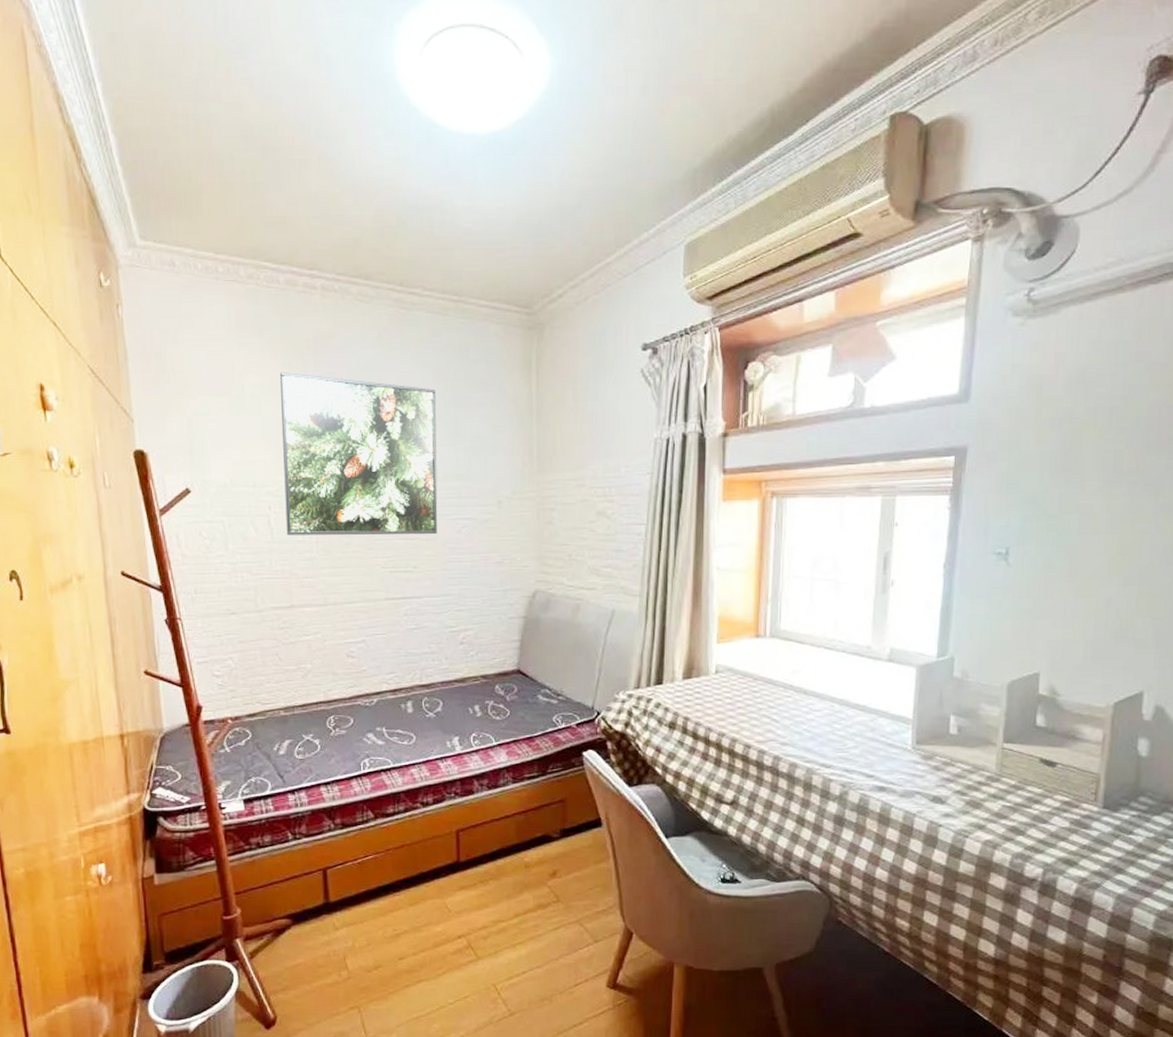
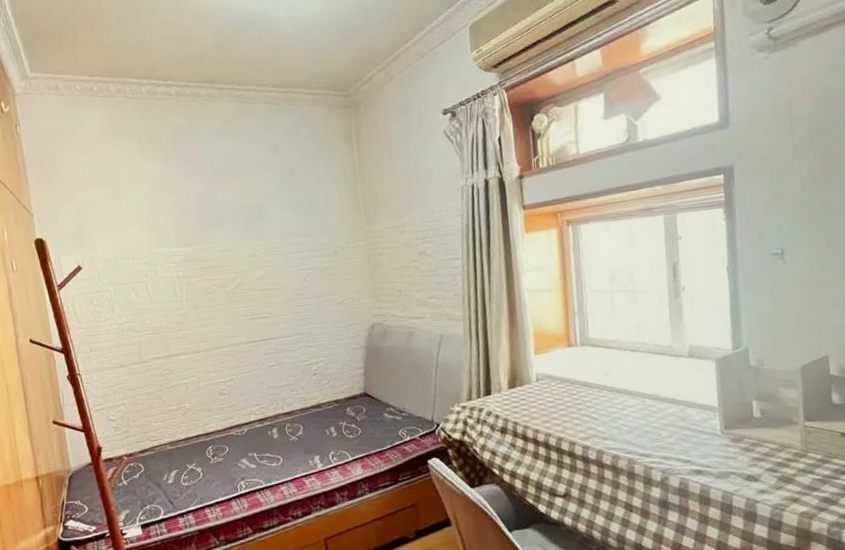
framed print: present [280,372,438,535] -> none [148,163,286,297]

